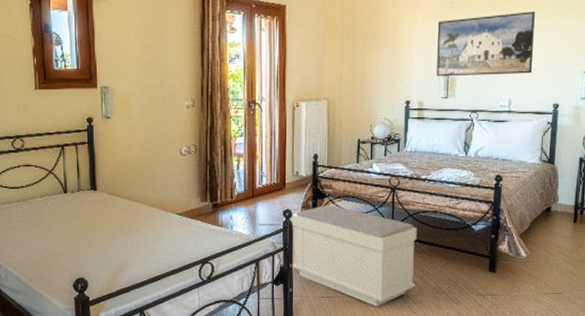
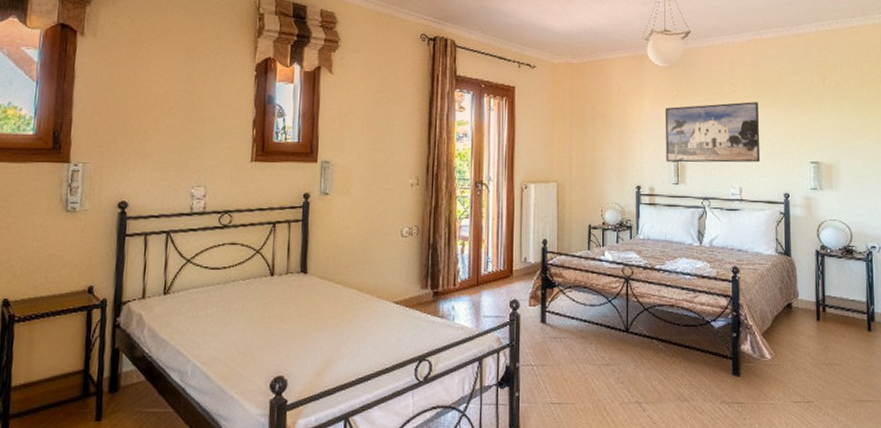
bench: present [291,205,417,307] -> none [519,296,654,416]

